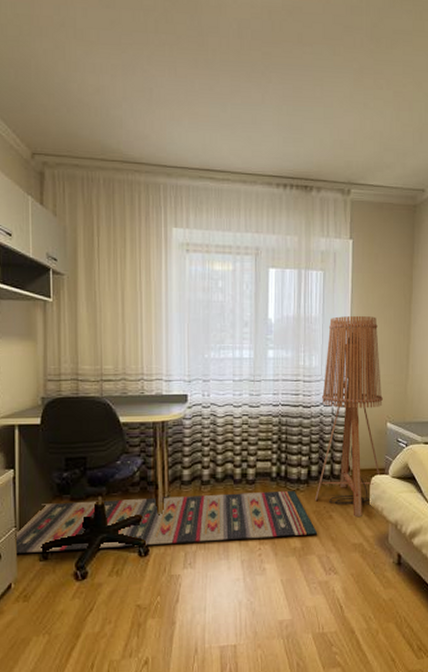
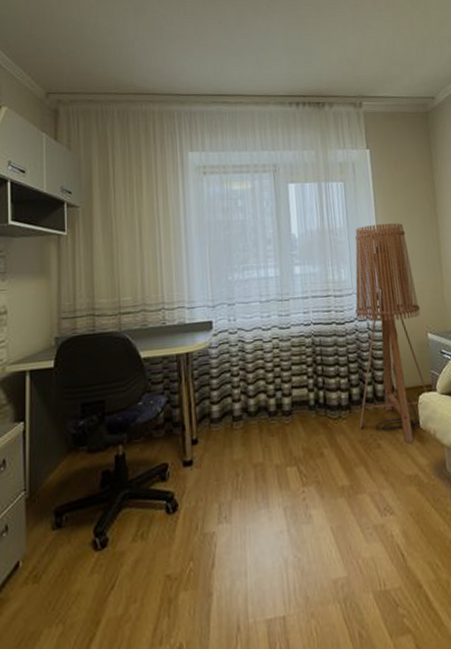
rug: present [16,490,318,553] -> none [26,418,367,523]

